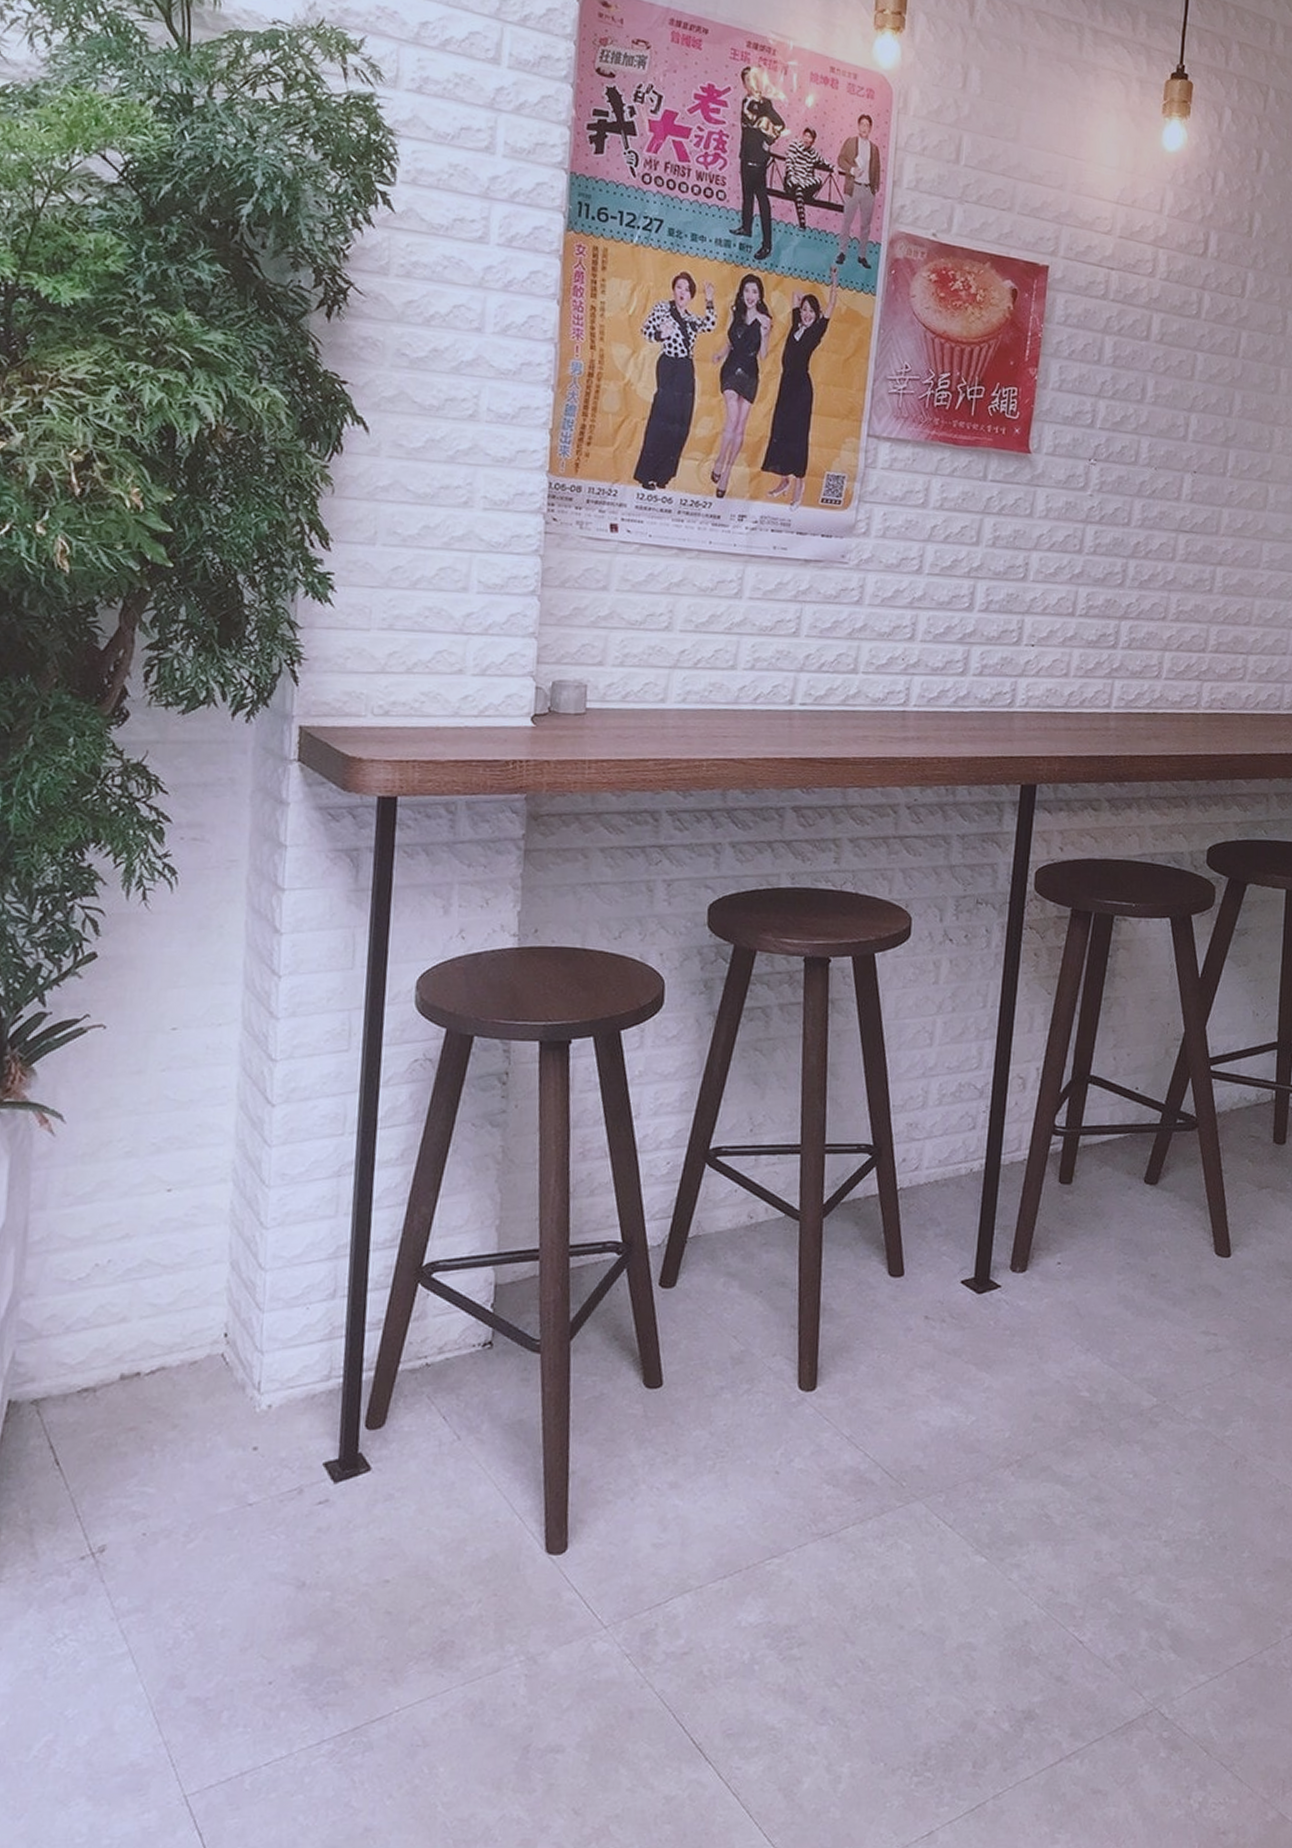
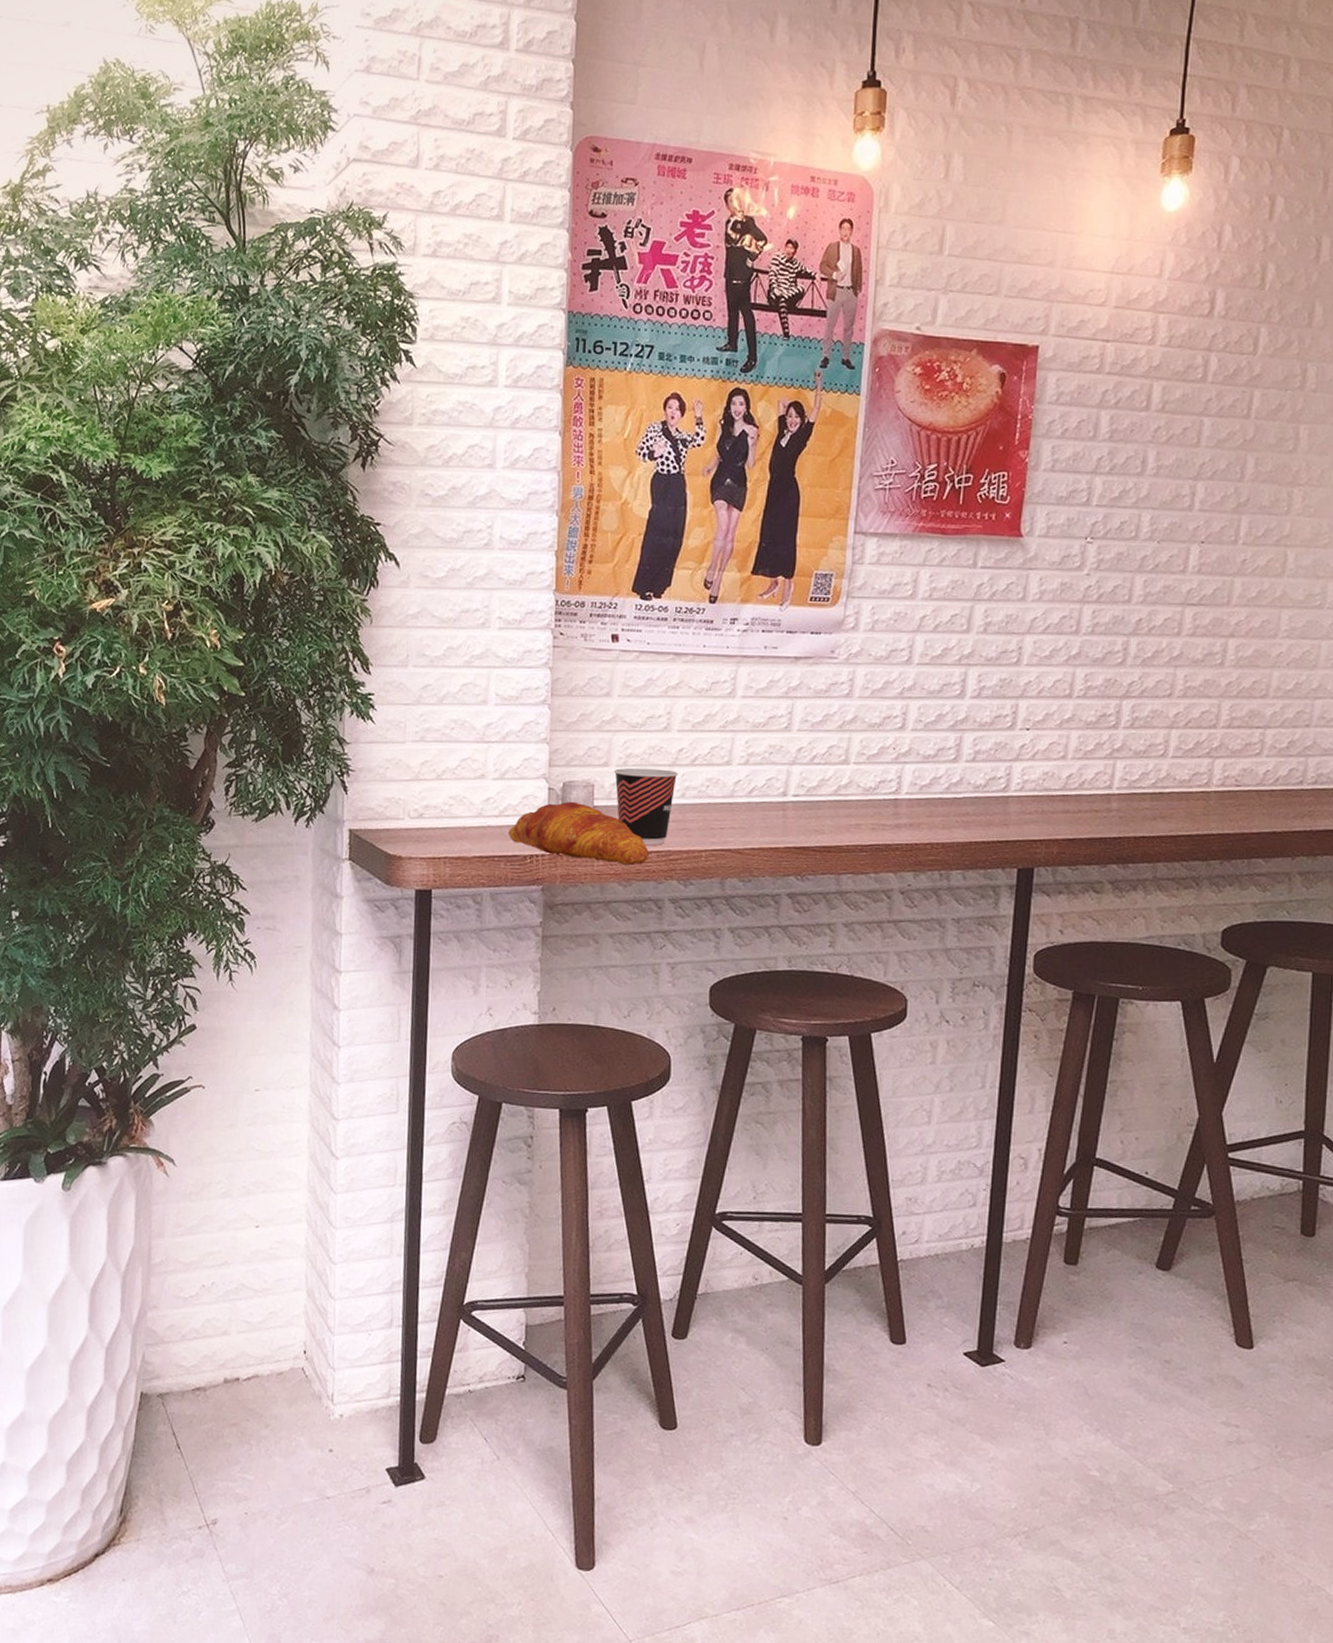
croissant: none [489,702,646,774] -> present [509,801,649,865]
cup: none [609,668,680,754] -> present [613,767,678,846]

